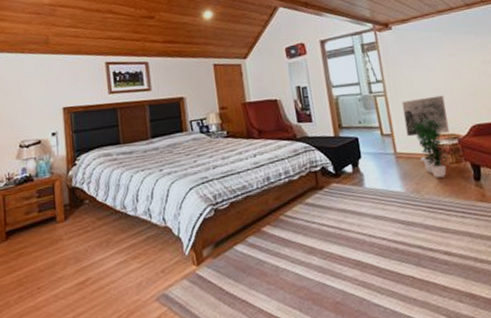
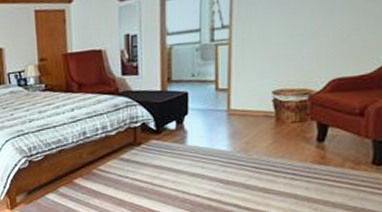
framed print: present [401,95,449,137] -> none [247,42,304,92]
potted plant: present [412,116,451,178] -> none [255,68,293,138]

